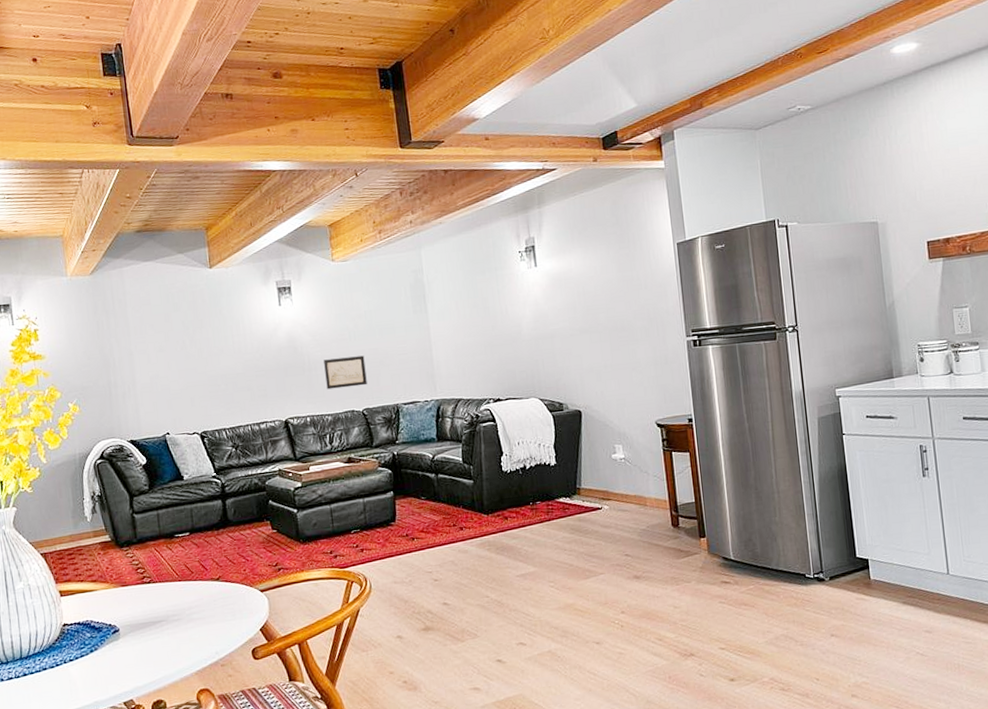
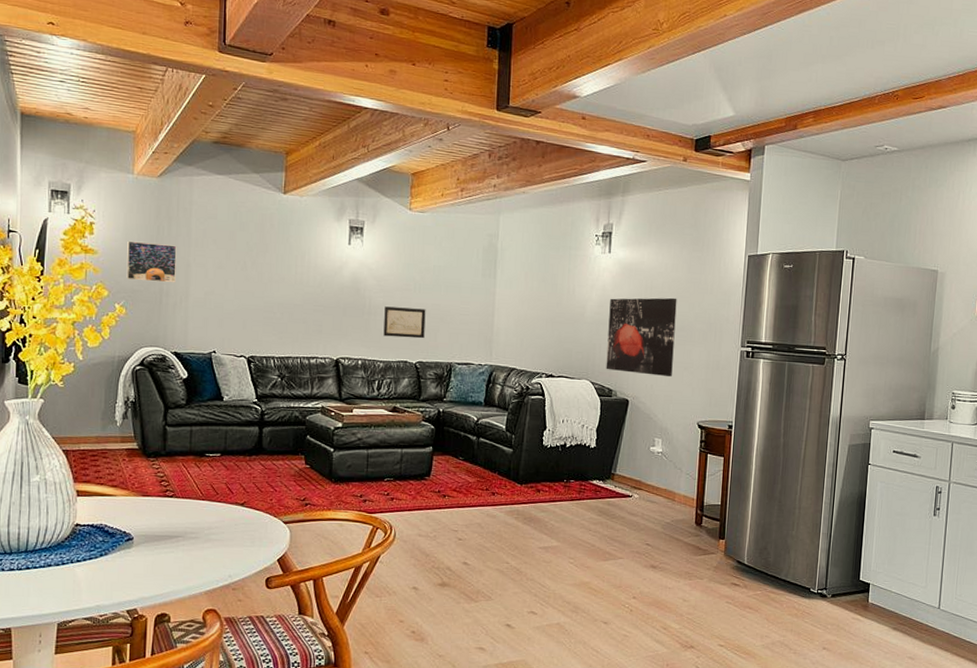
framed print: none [71,337,122,378] -> present [126,240,177,283]
wall art: none [545,299,621,384] -> present [606,297,677,376]

